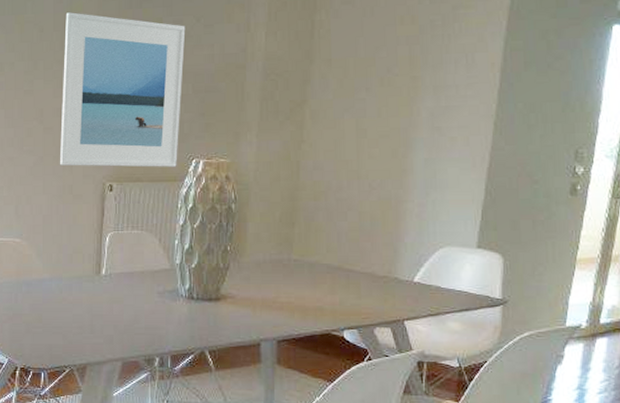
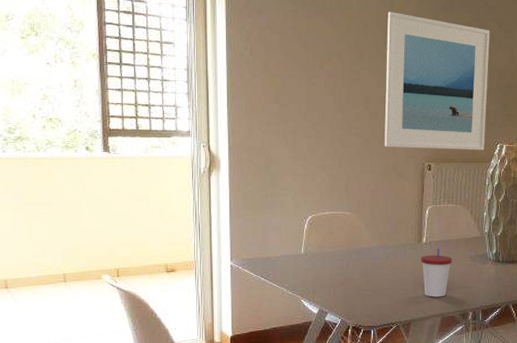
cup: none [99,281,137,339] -> present [421,248,453,297]

